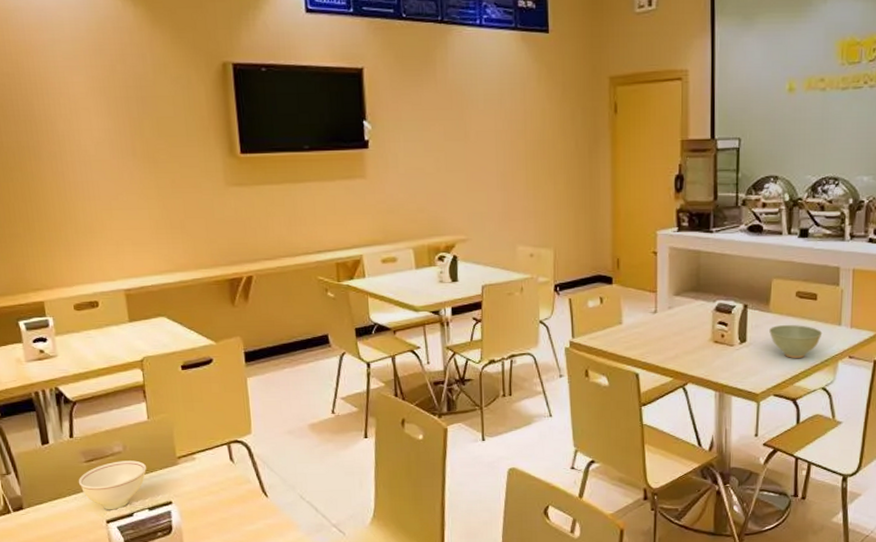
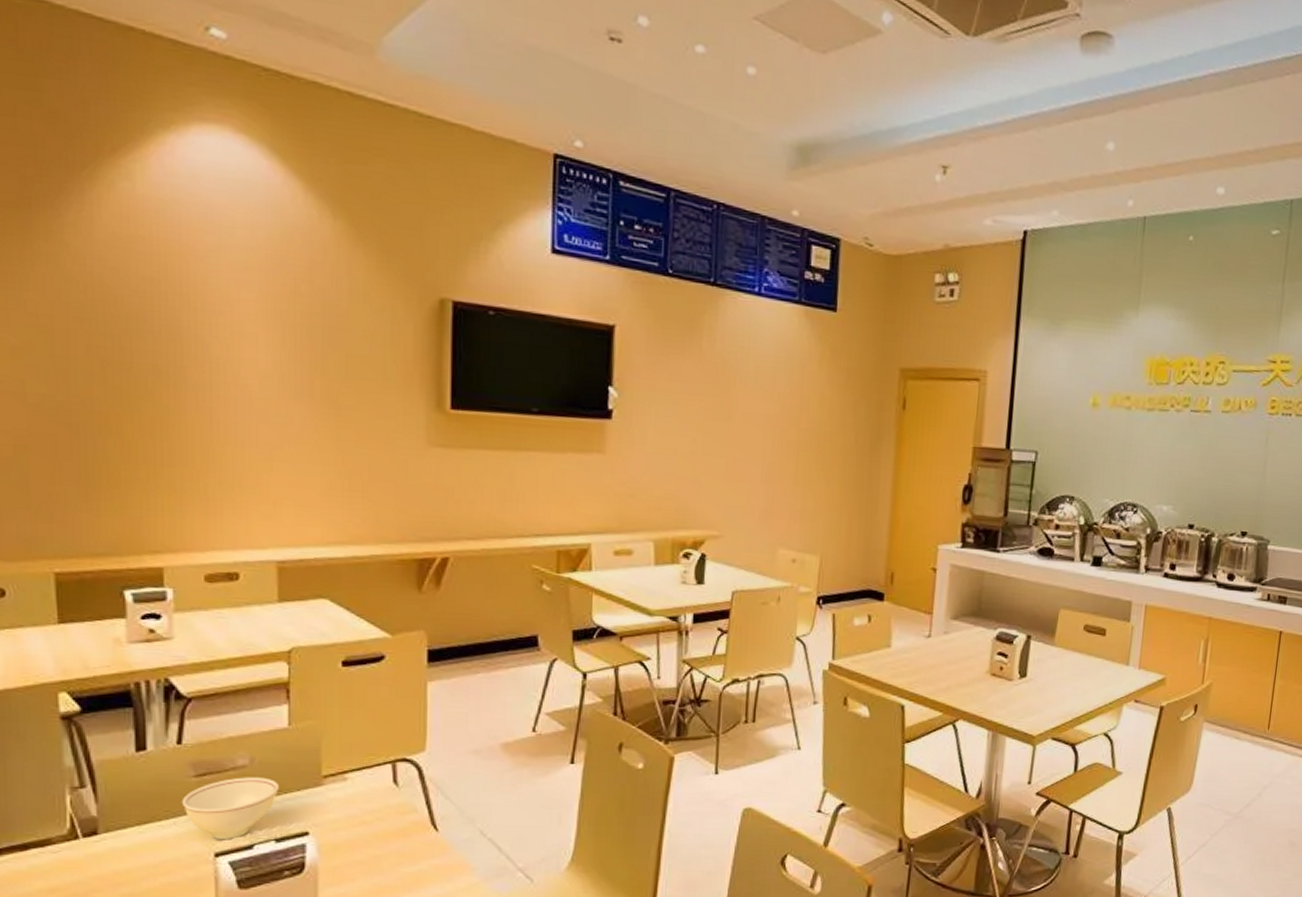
bowl: present [769,325,823,359] -> none [1052,661,1109,700]

